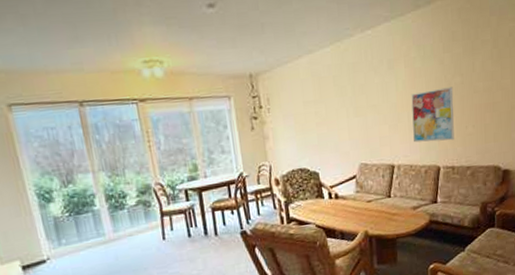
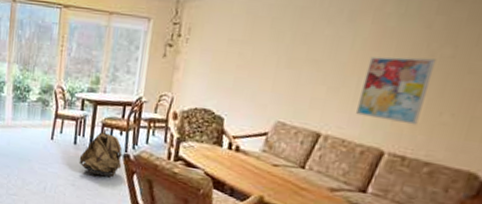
backpack: none [197,211,242,261] -> present [79,128,122,177]

